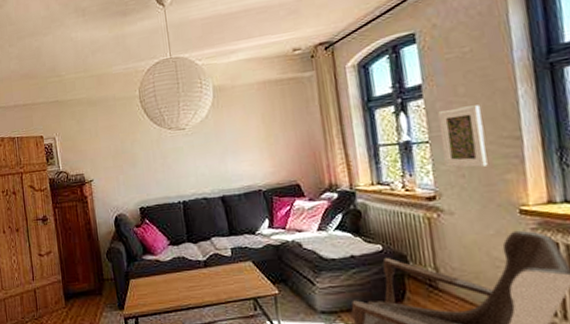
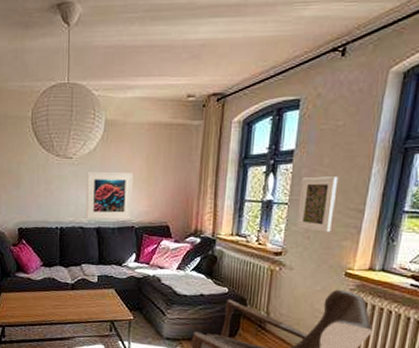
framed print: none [202,134,257,188] -> present [85,171,133,220]

